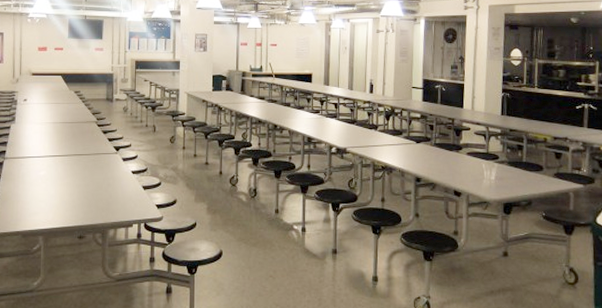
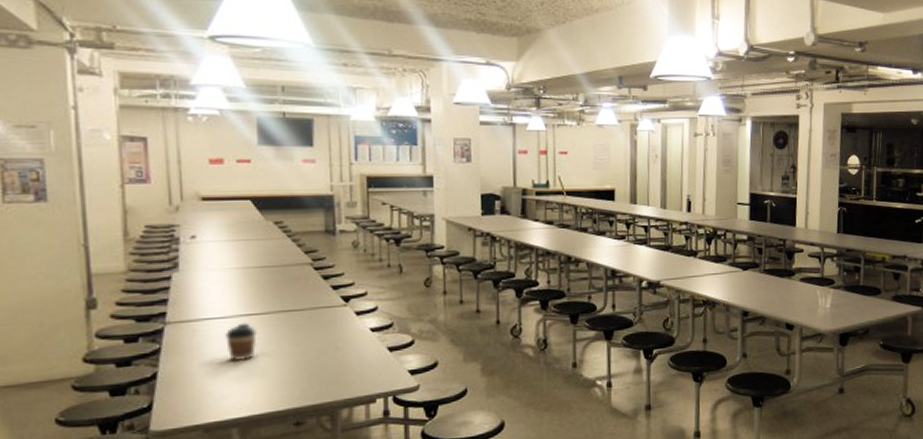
coffee cup: none [39,161,59,189] -> present [224,322,257,362]

